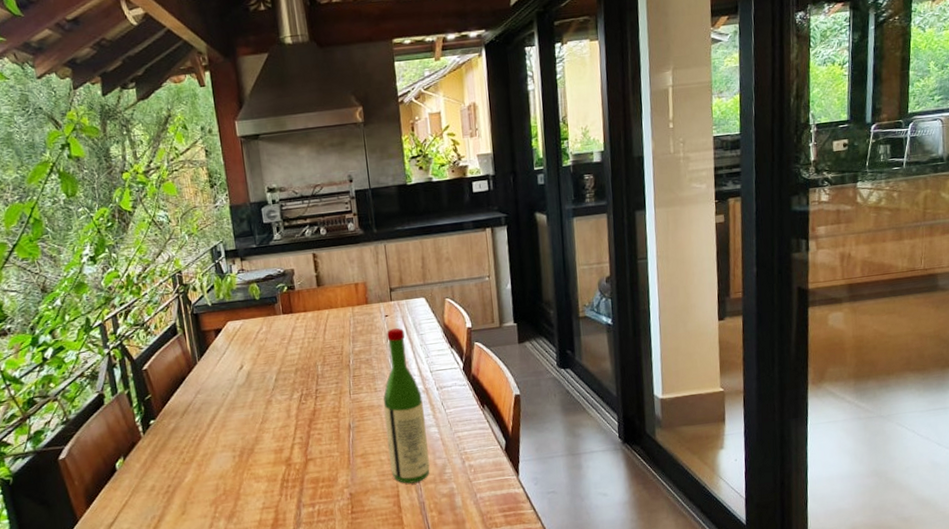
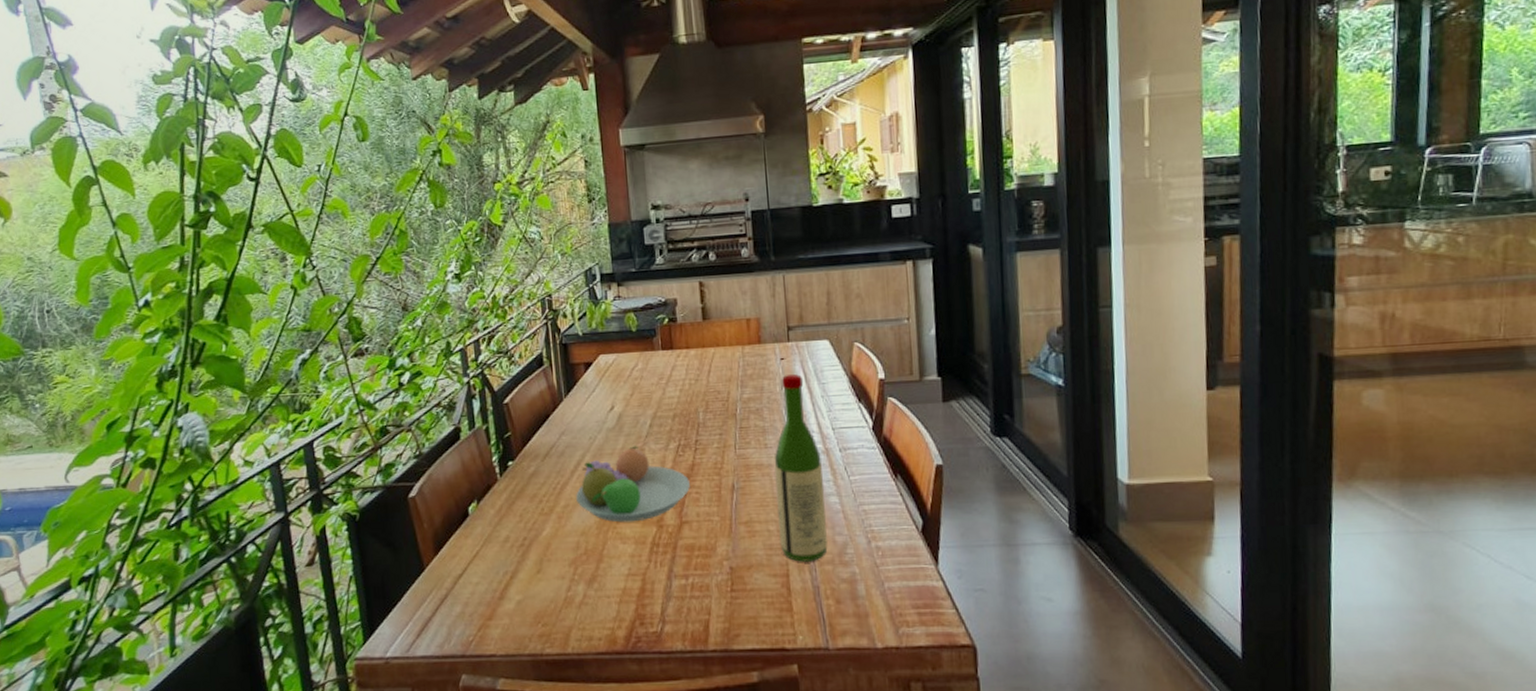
fruit bowl: none [213,398,313,465] -> present [576,446,690,523]

